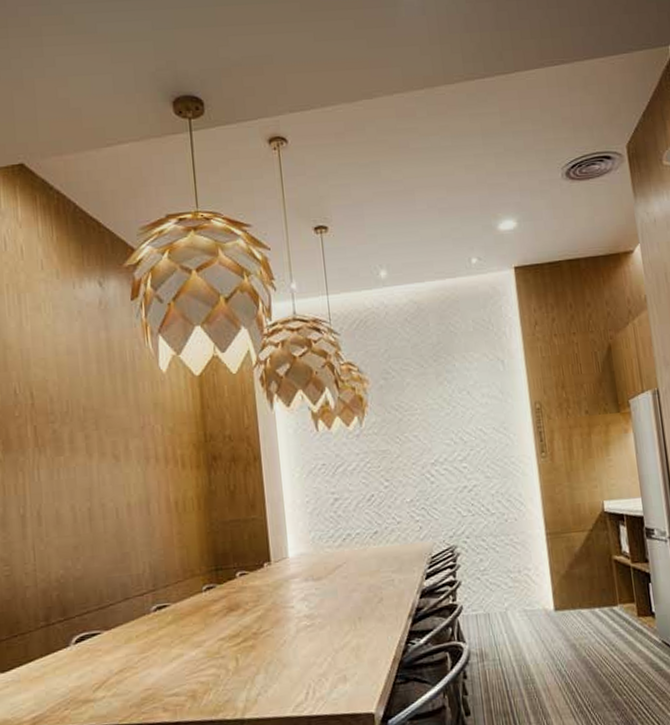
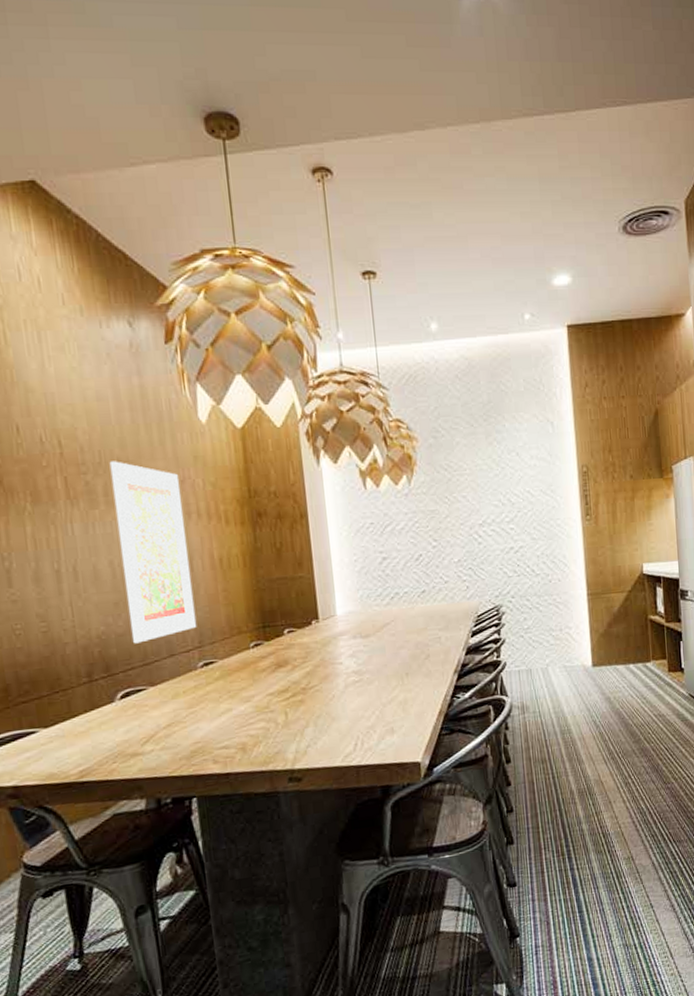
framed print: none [76,410,152,587] -> present [109,461,197,644]

